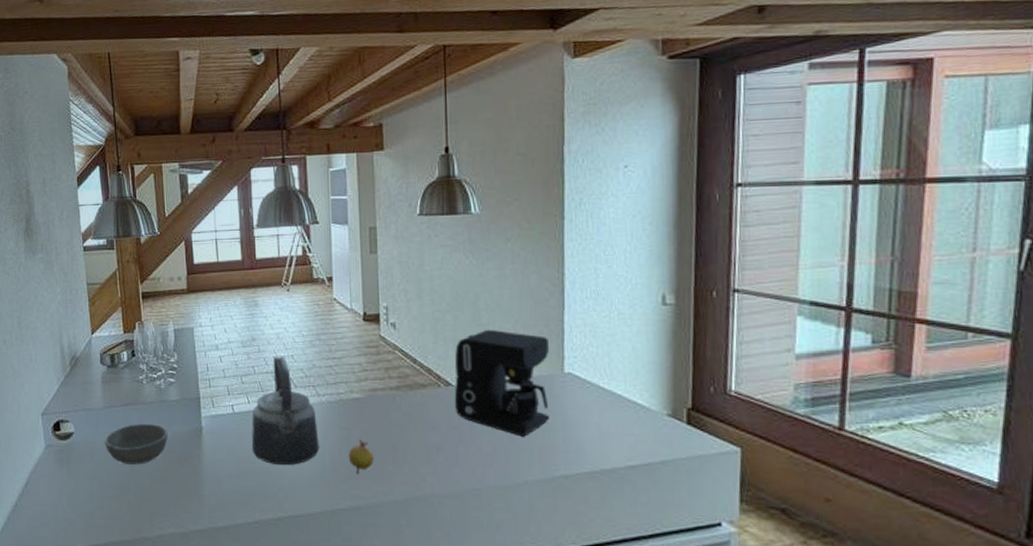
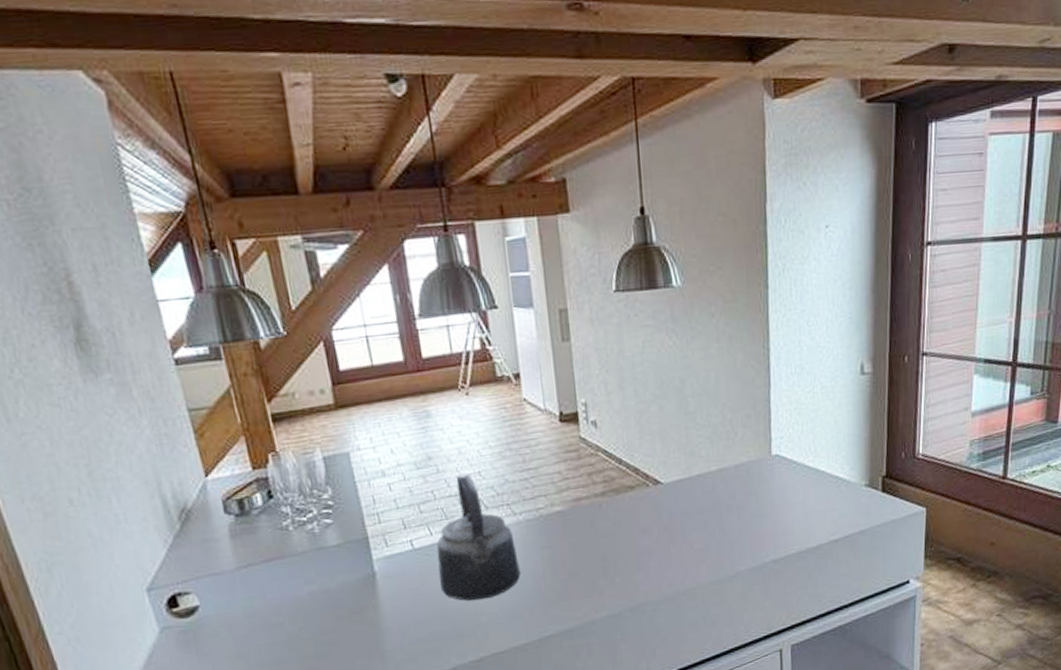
bowl: present [104,423,168,465] -> none [245,578,332,633]
fruit: present [348,439,374,475] -> none [553,556,583,596]
coffee maker: present [454,329,550,437] -> none [662,417,759,528]

